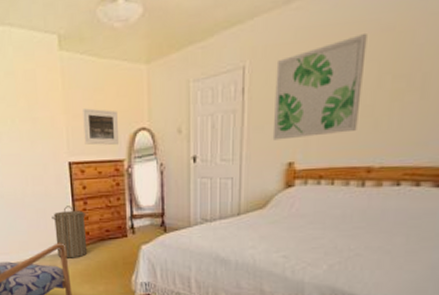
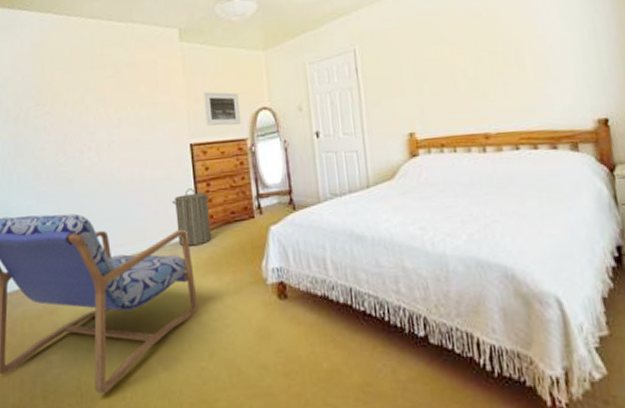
wall art: present [272,34,367,141] -> none [383,20,468,113]

